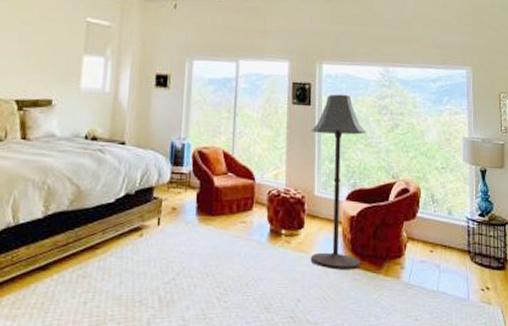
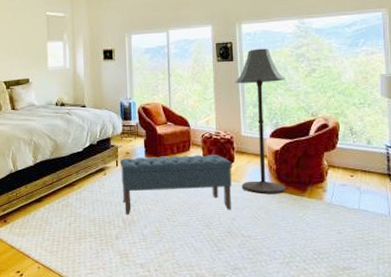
bench: none [162,214,302,293] -> present [120,154,232,216]

